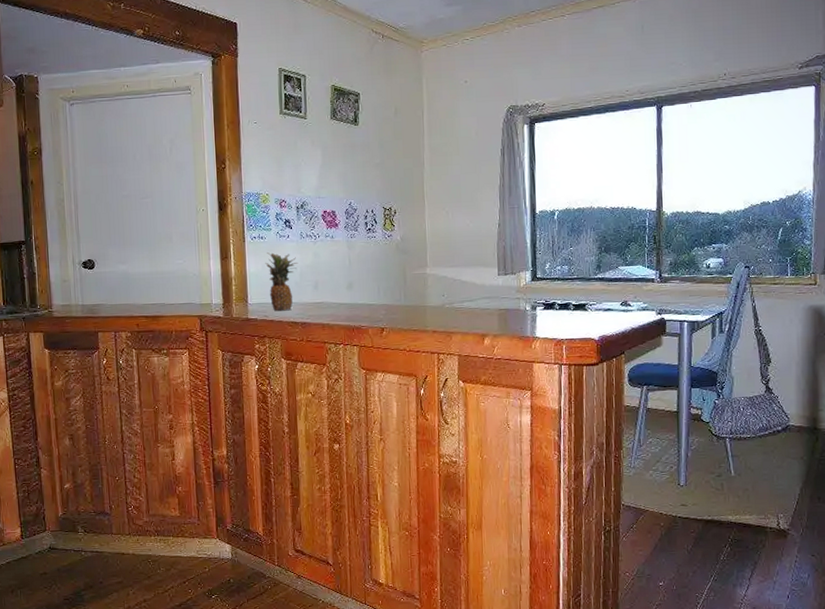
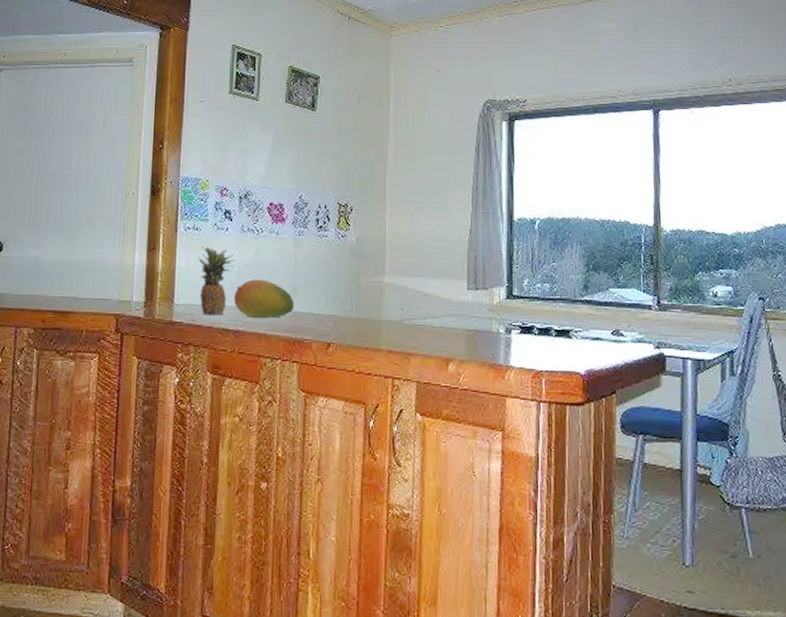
fruit: none [299,278,351,311] -> present [234,279,295,318]

